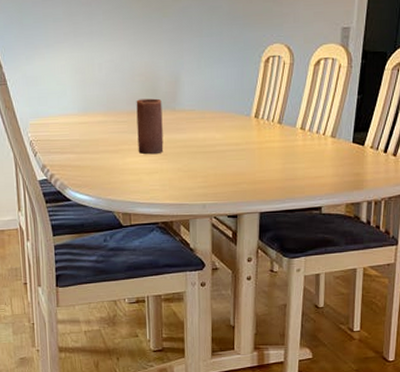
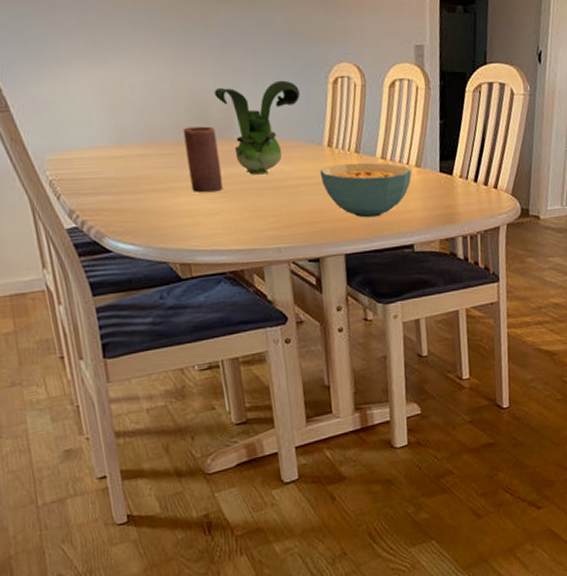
toy figurine: none [164,59,235,141] -> present [214,80,300,175]
cereal bowl: none [245,132,327,181] -> present [319,162,412,218]

